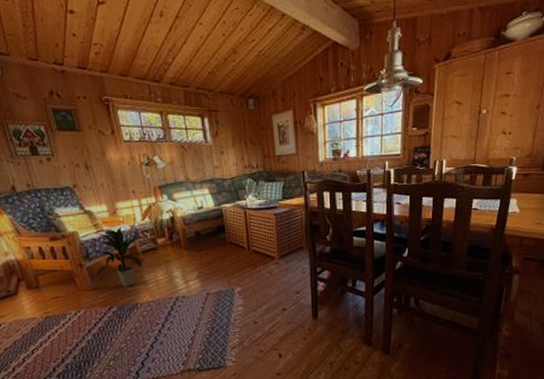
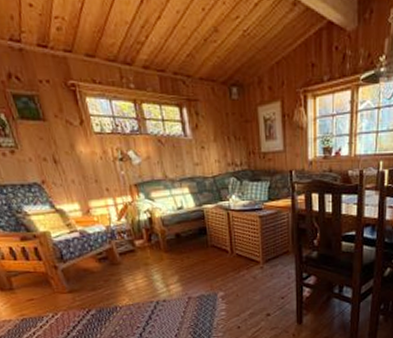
indoor plant: present [94,226,147,287] -> none [69,226,124,290]

